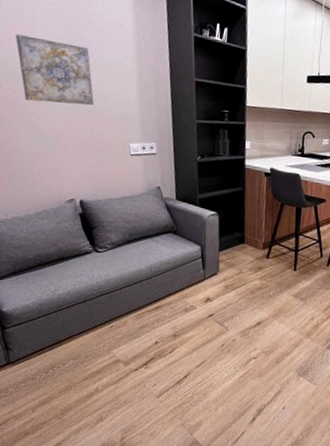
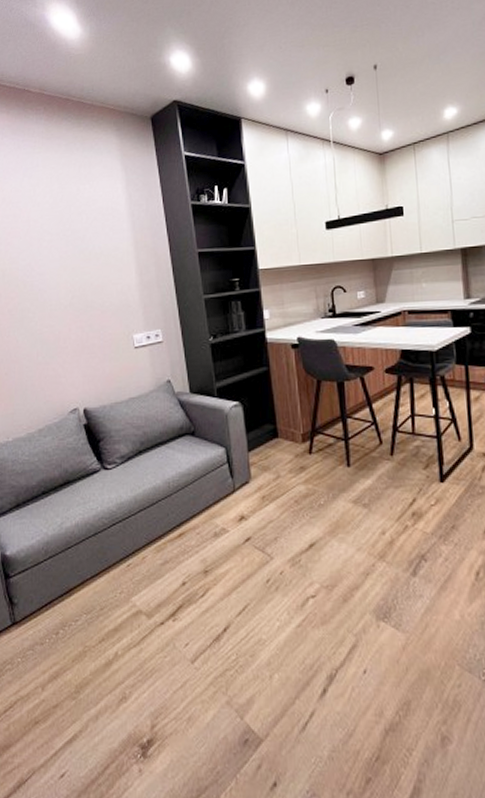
wall art: present [15,33,94,106] -> none [12,238,92,307]

